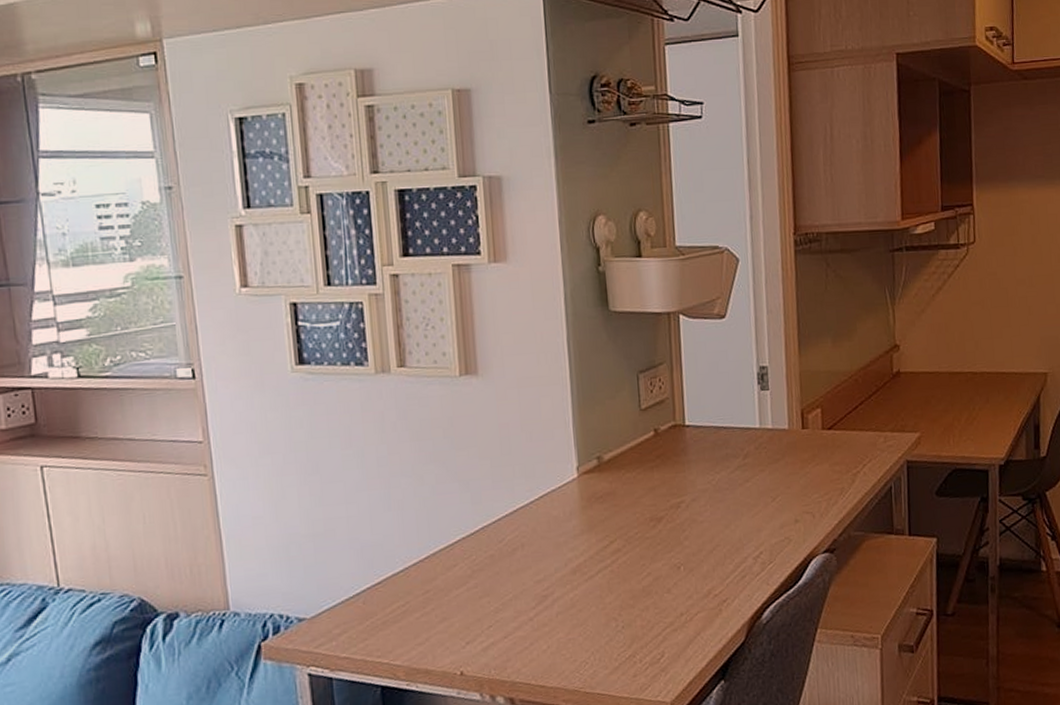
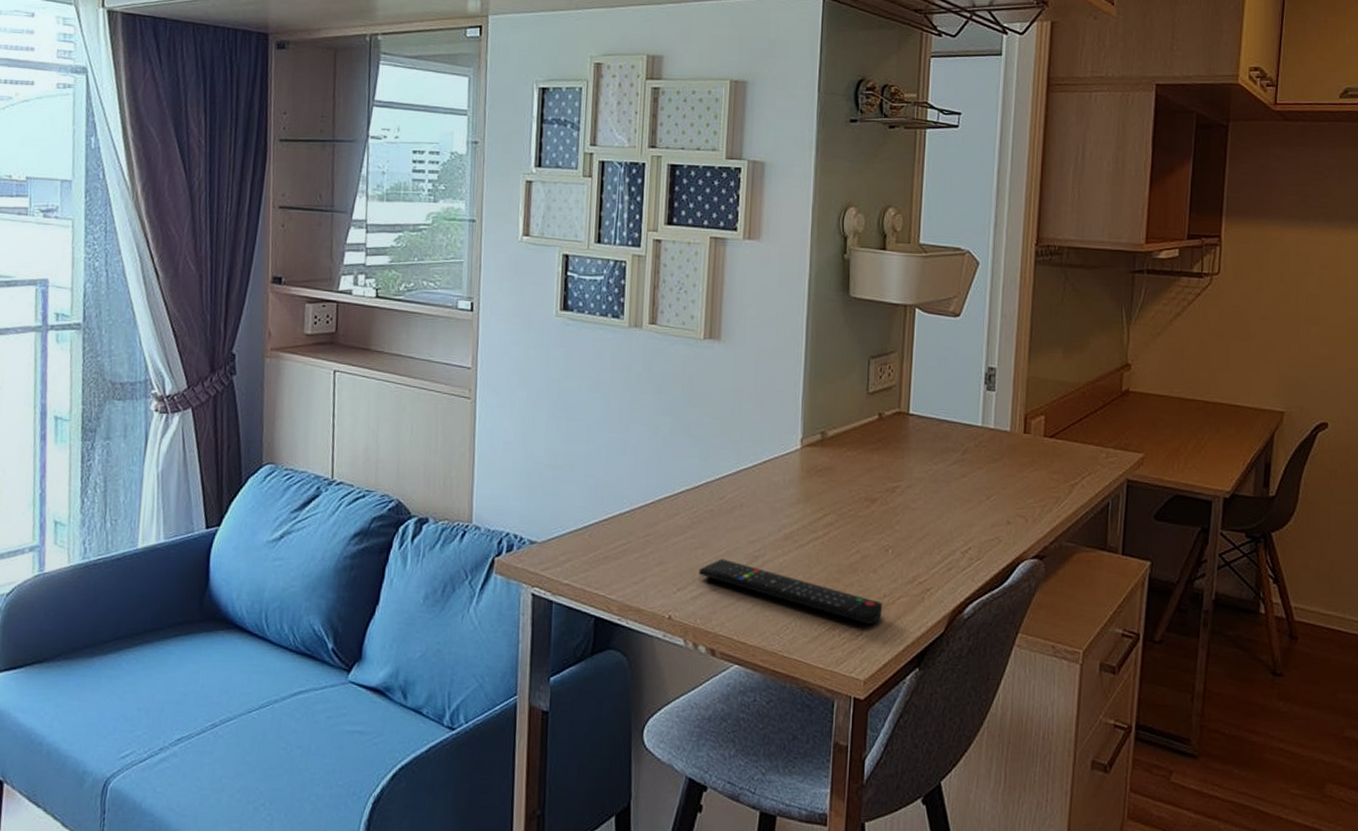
remote control: none [486,603,682,646] -> present [698,558,883,625]

